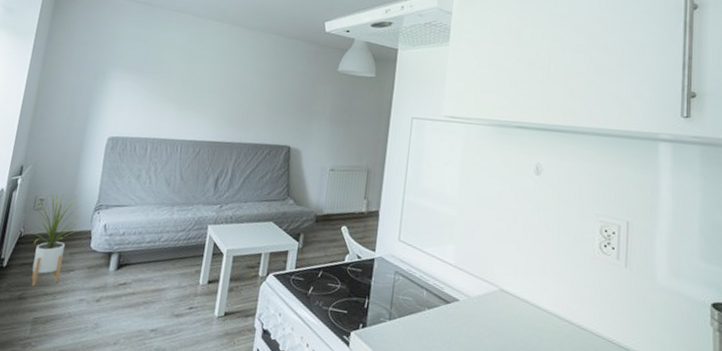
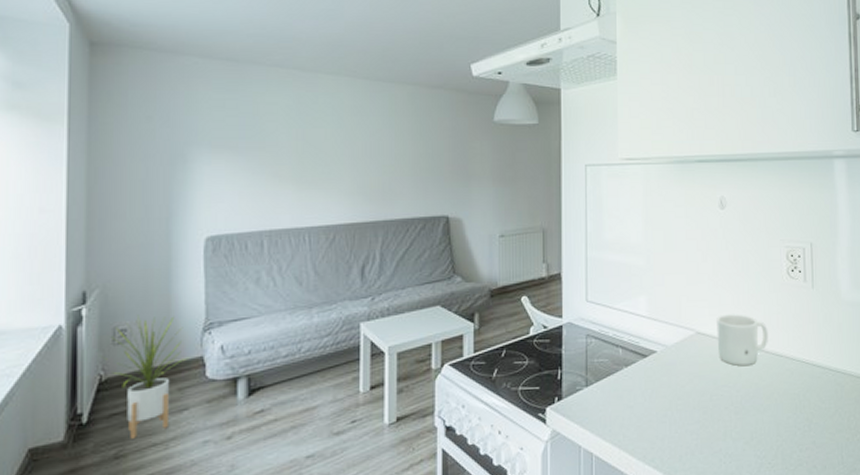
mug: none [520,277,574,333] -> present [716,314,768,367]

